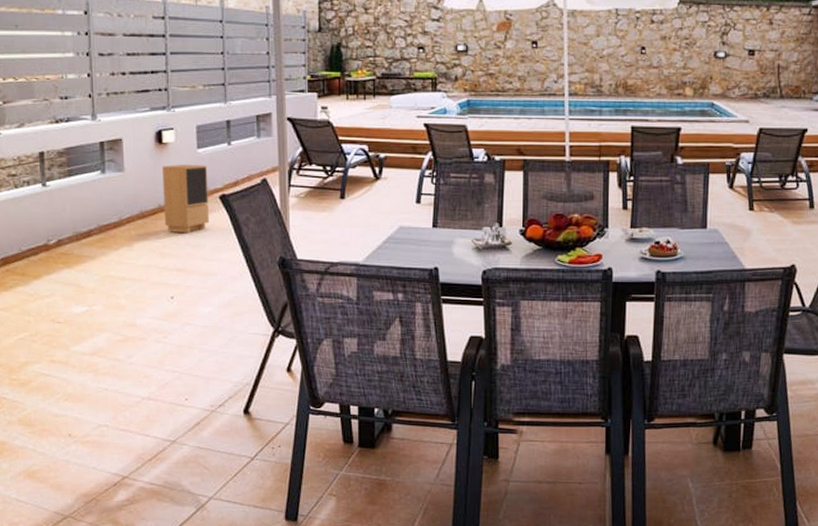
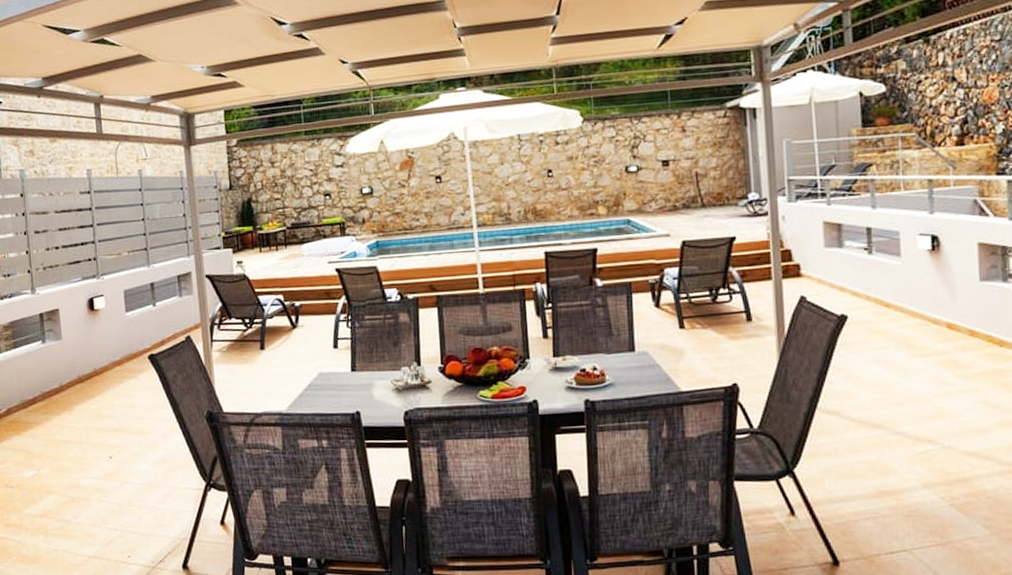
speaker: present [161,164,209,233] -> none [95,327,140,394]

